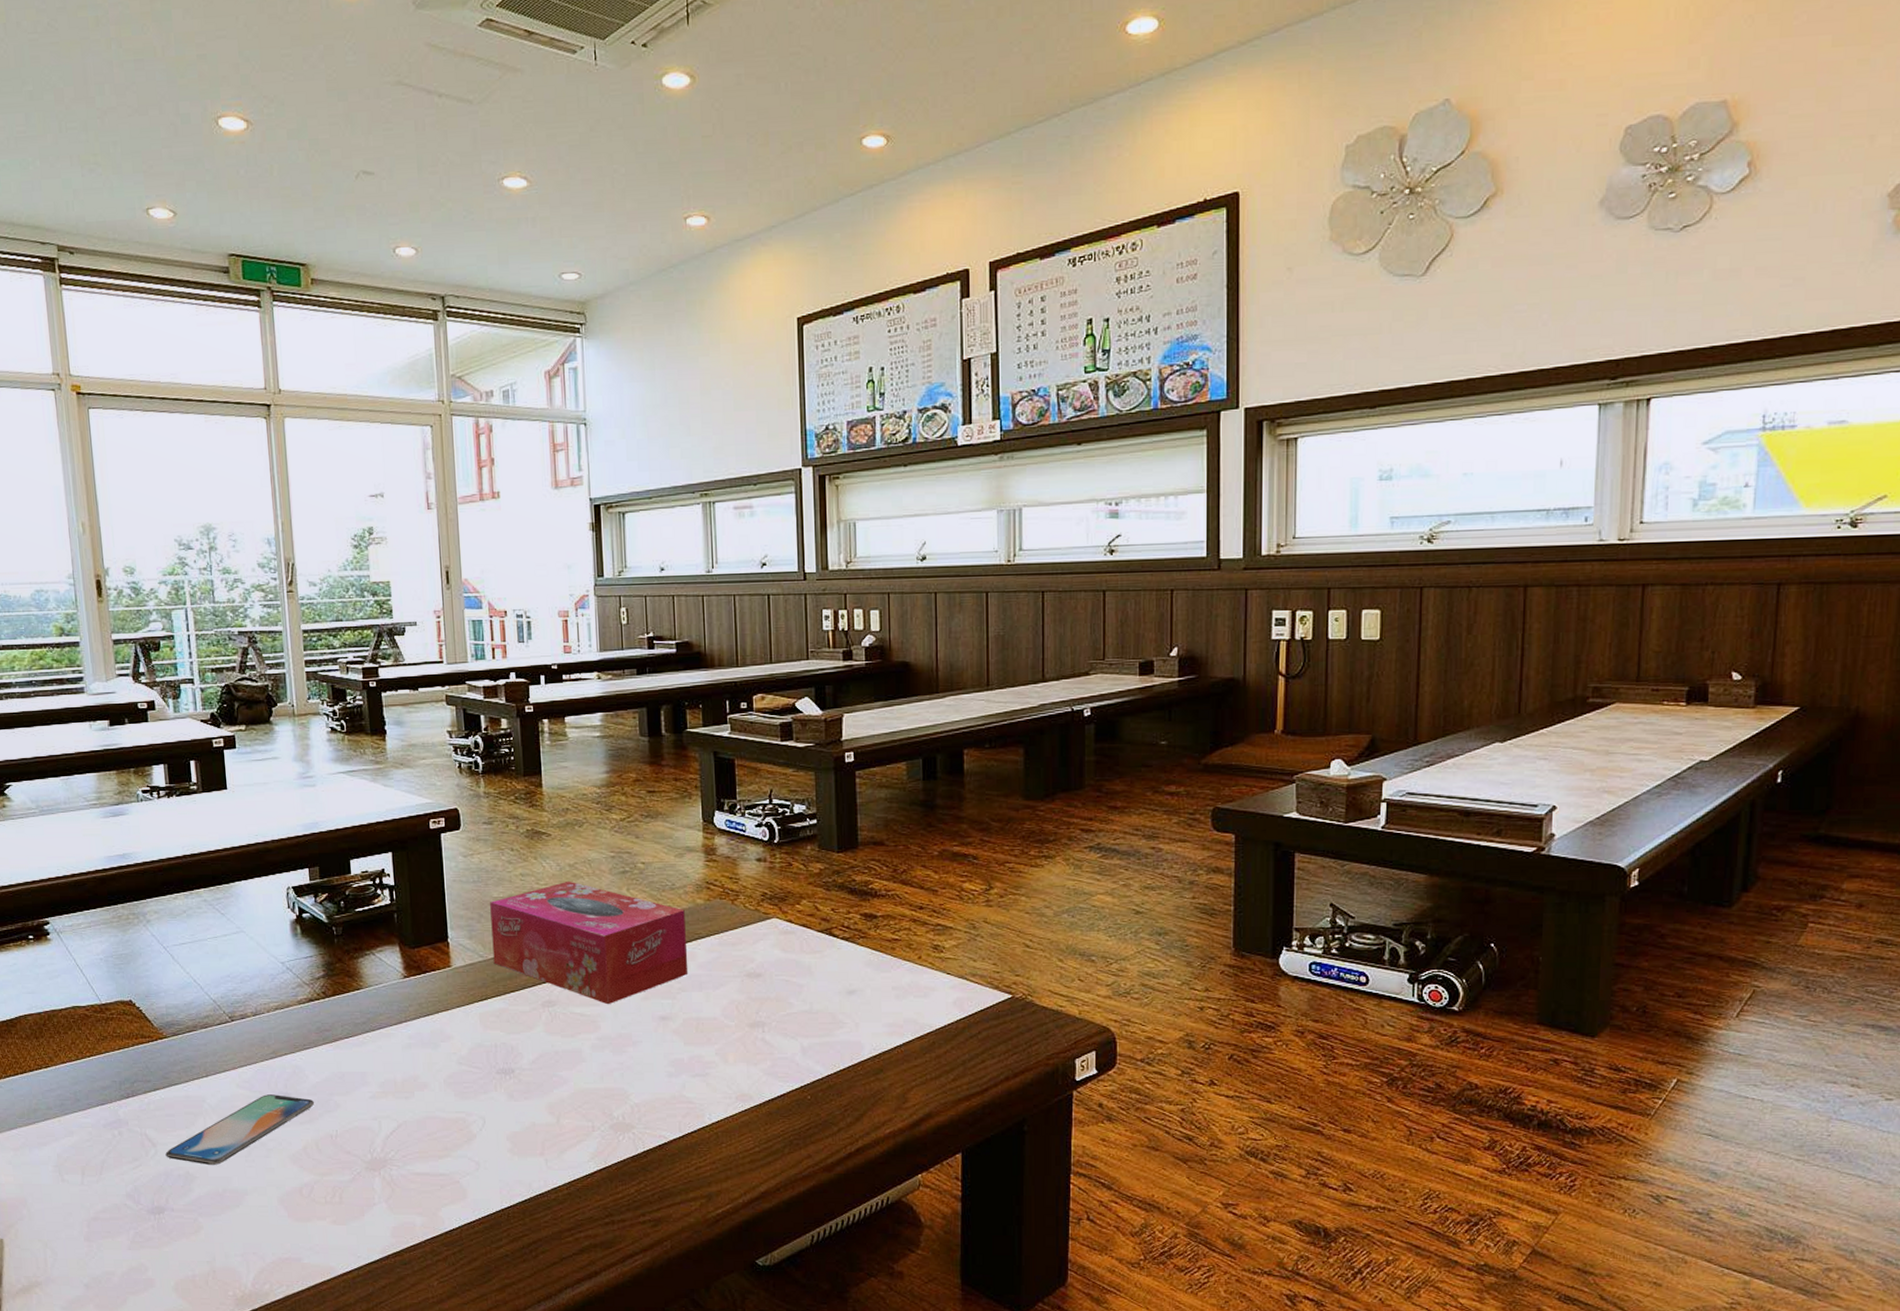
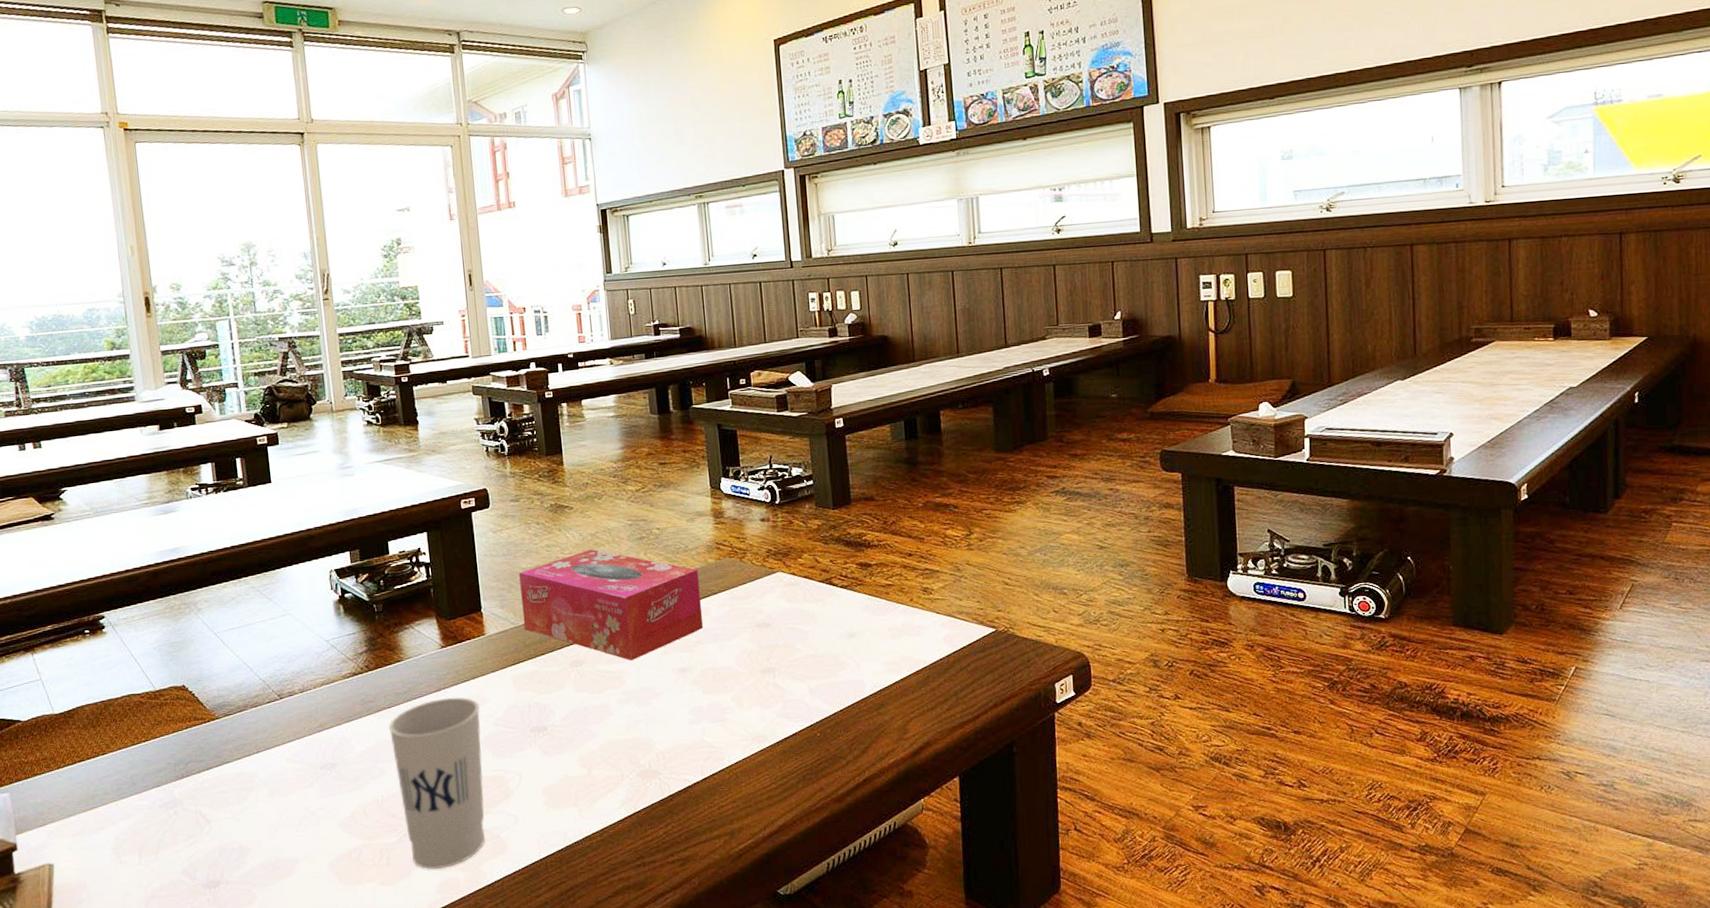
smartphone: present [165,1094,314,1166] -> none [219,765,360,838]
cup: none [345,1031,445,1212] -> present [388,697,485,870]

